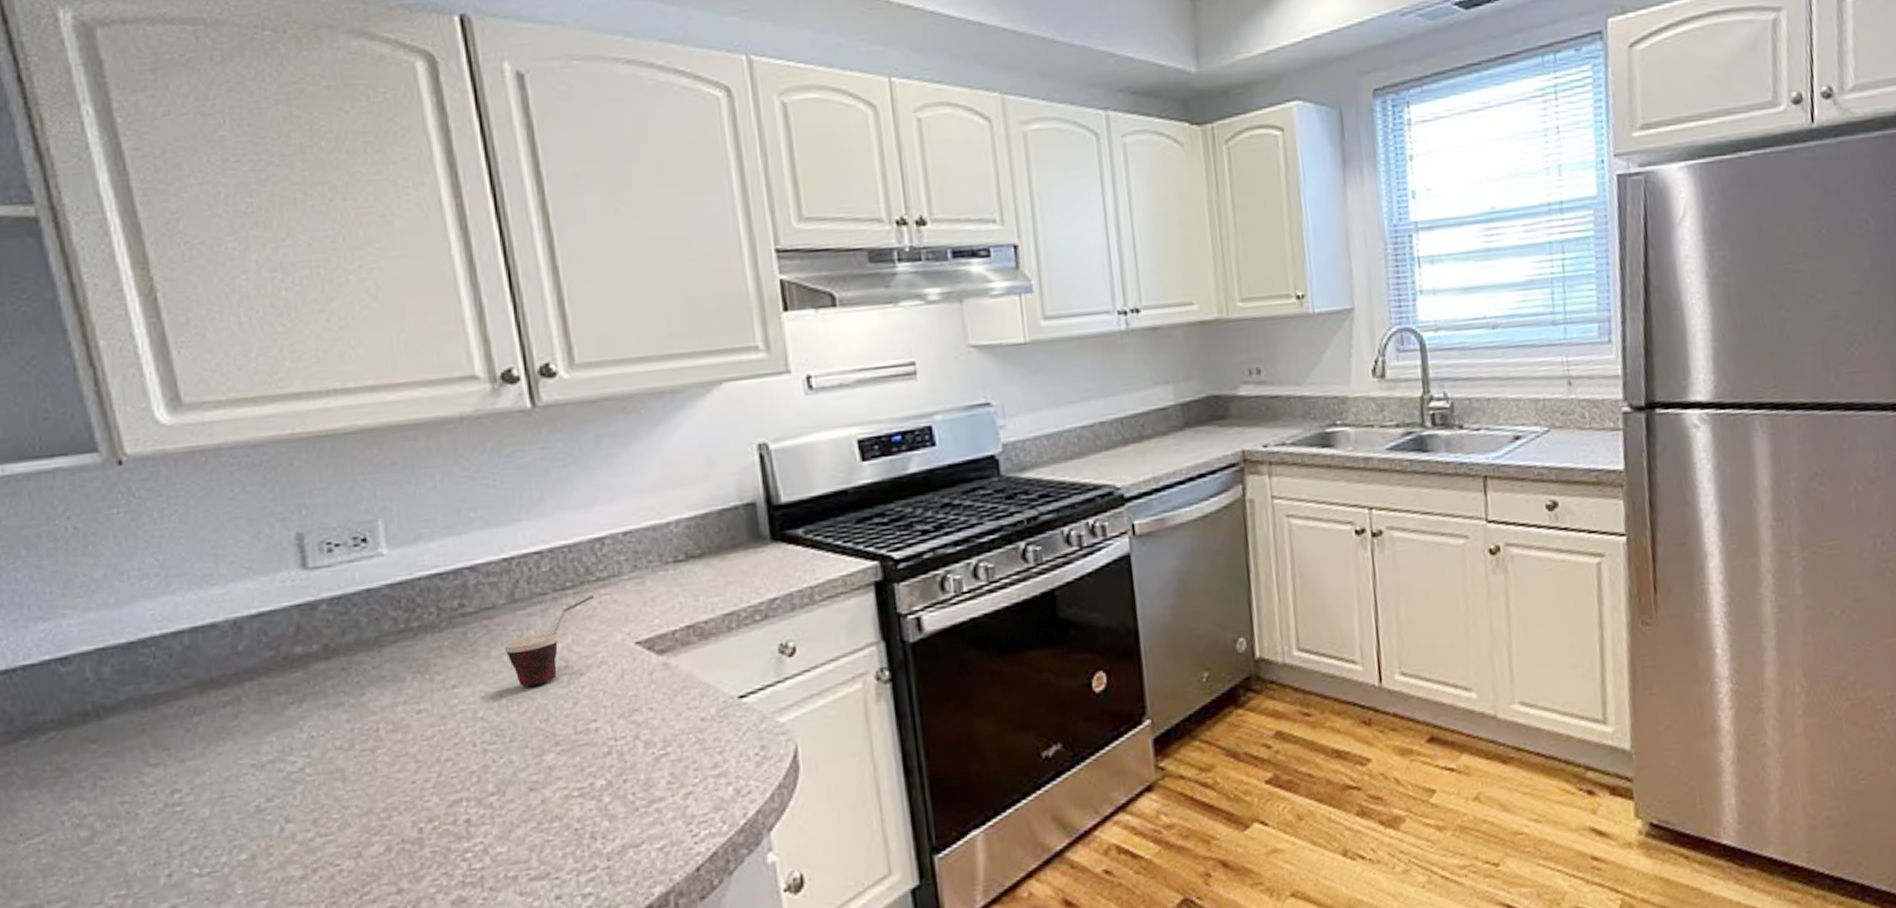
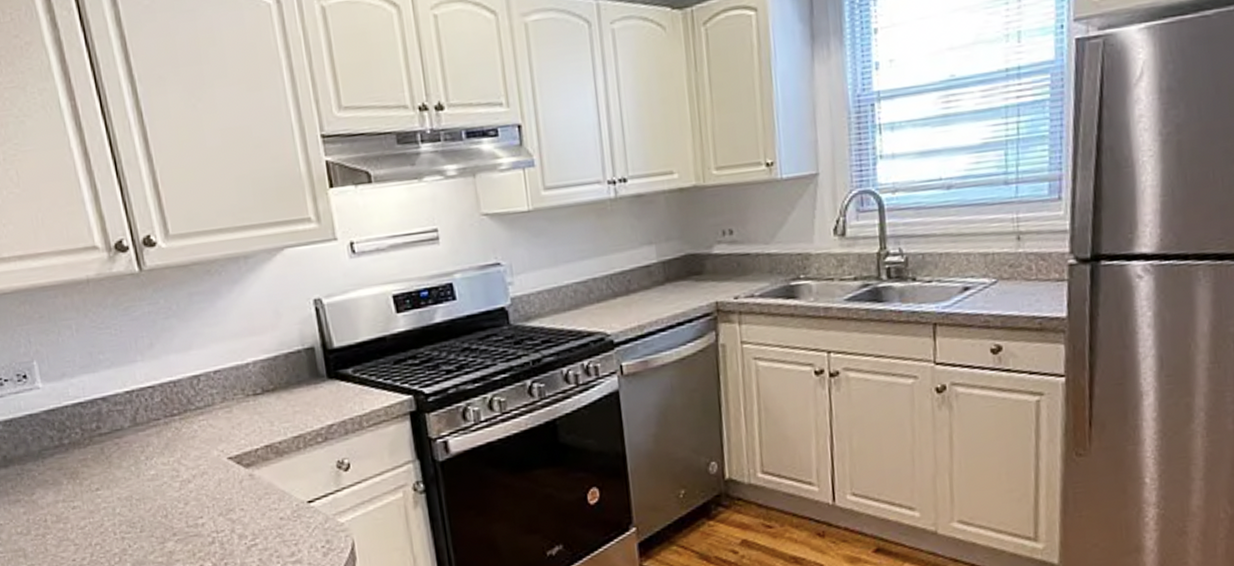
cup: present [504,595,595,687] -> none [131,421,196,491]

